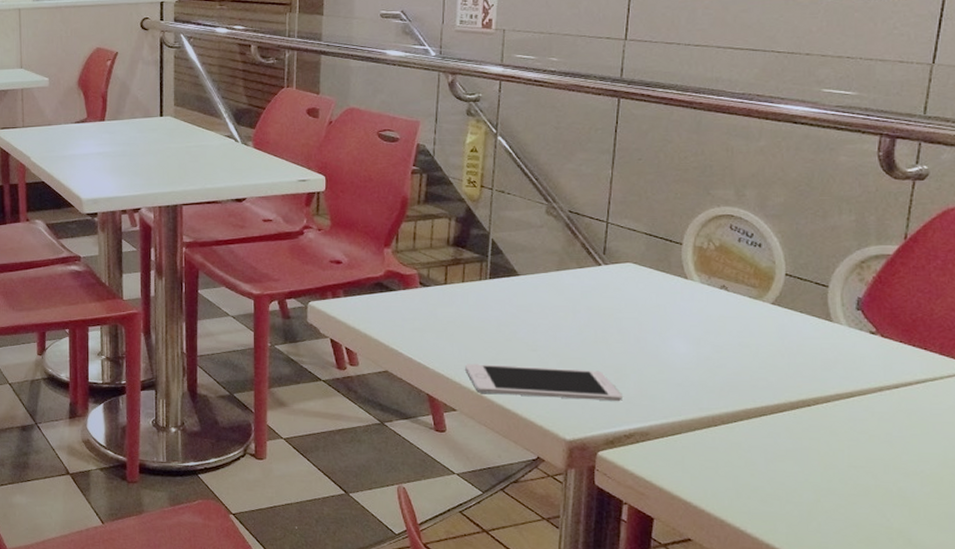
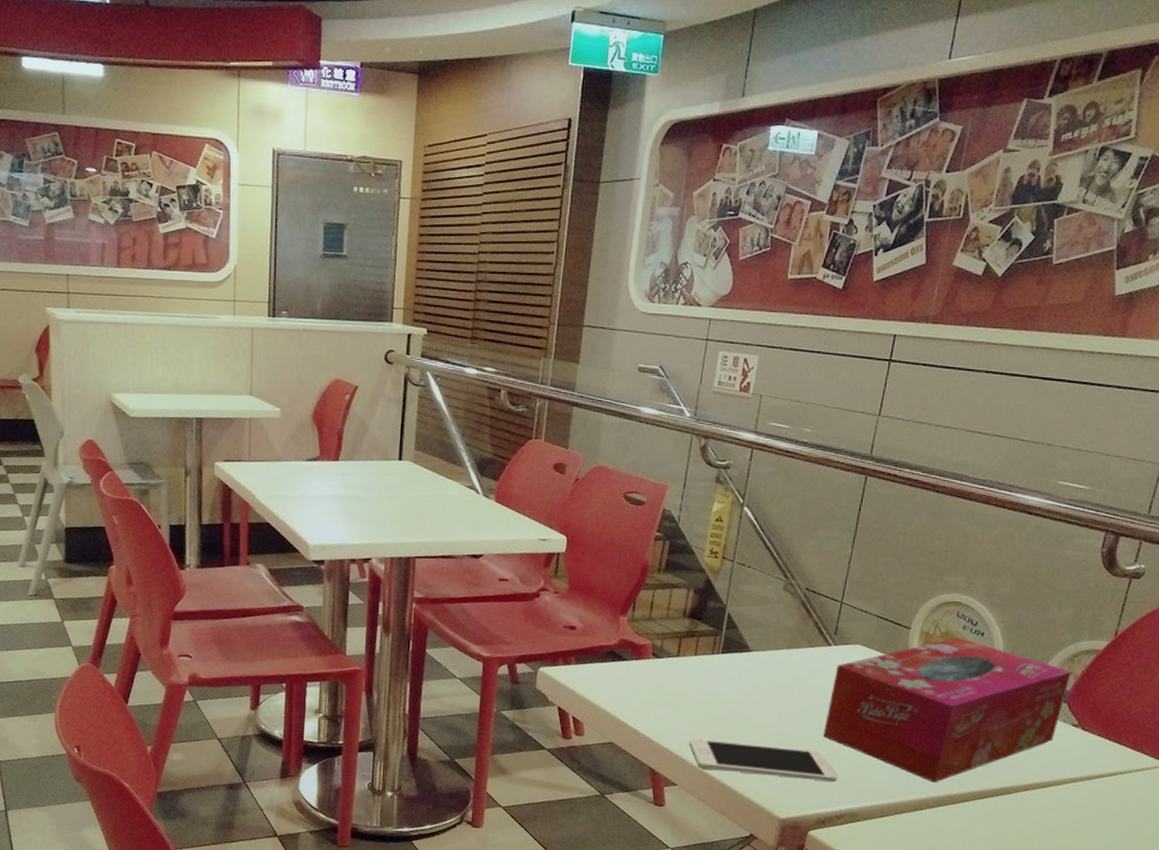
tissue box: none [603,250,862,398] -> present [823,637,1072,783]

